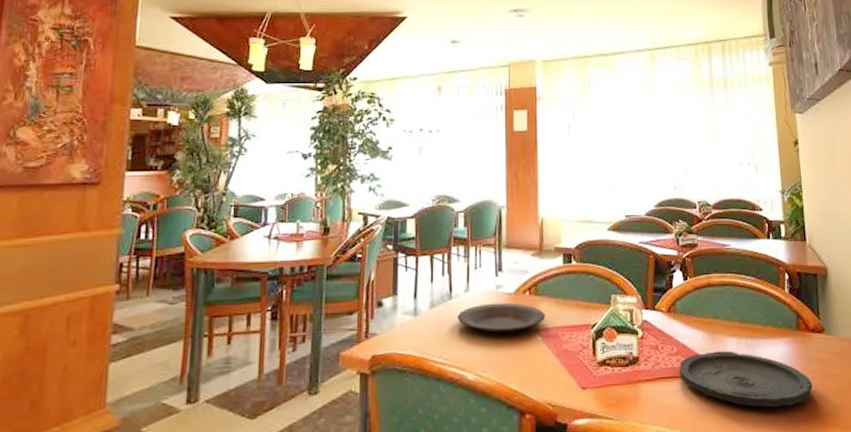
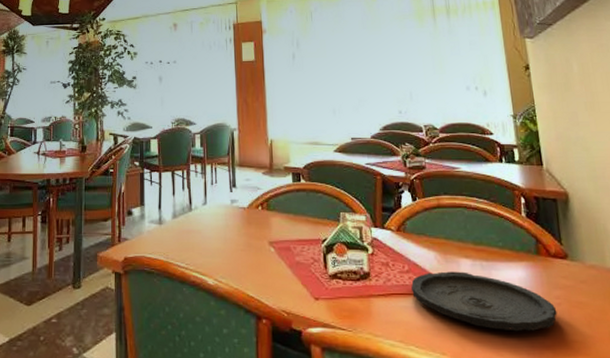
plate: present [457,302,545,334] -> none [196,216,278,244]

